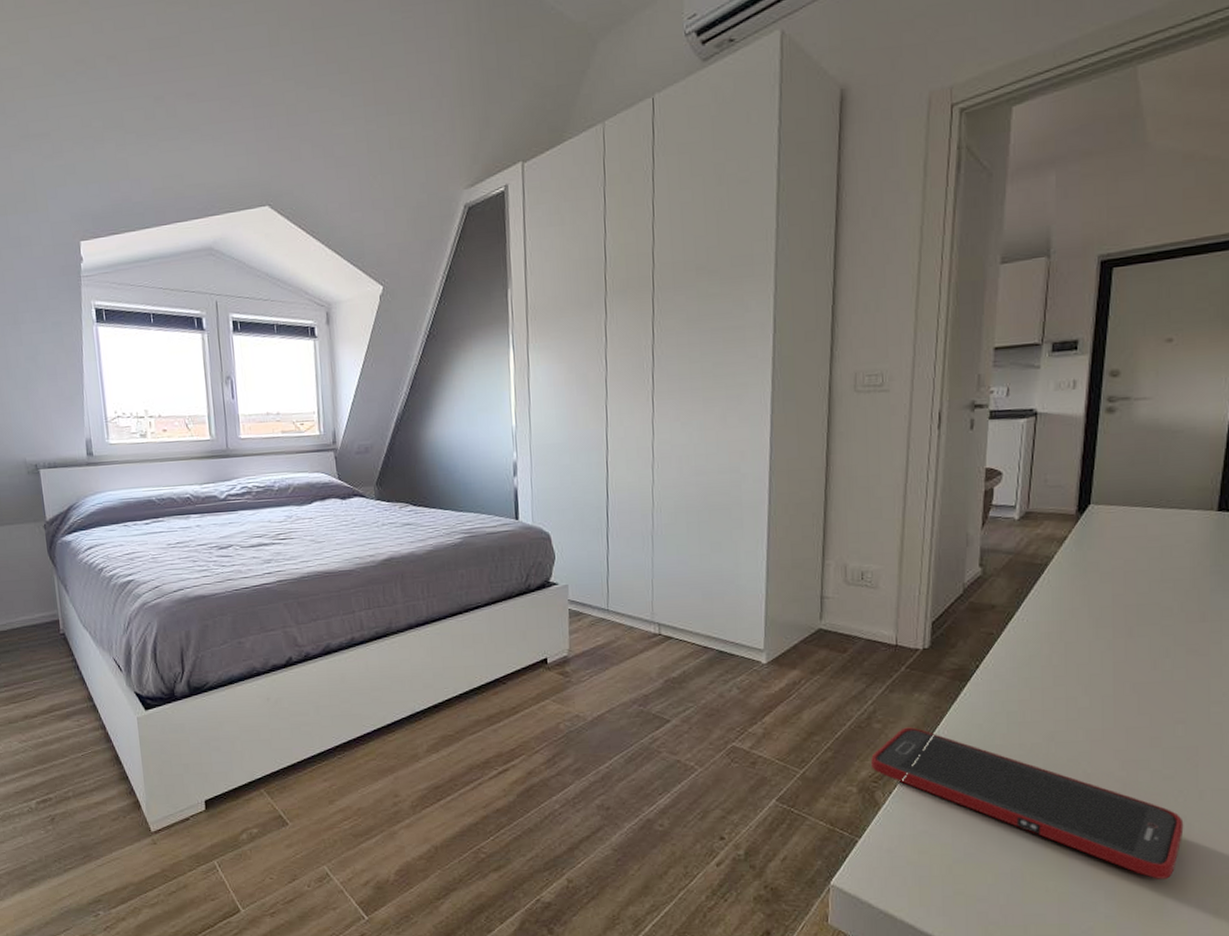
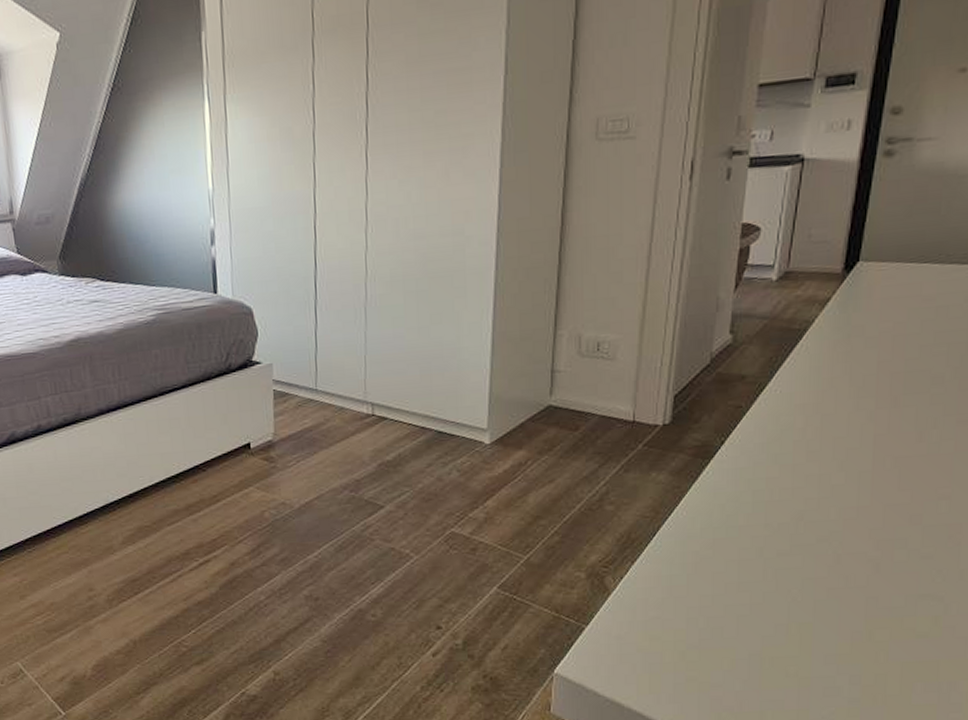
cell phone: present [870,727,1184,879] -> none [600,508,941,663]

